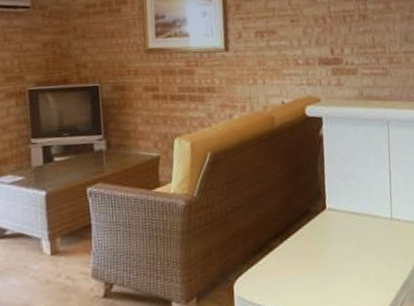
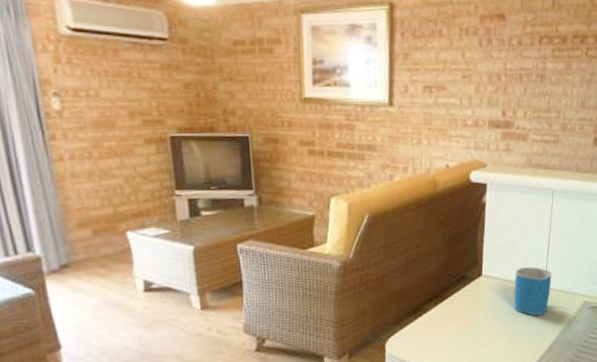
mug: none [359,197,398,250] -> present [514,266,552,316]

